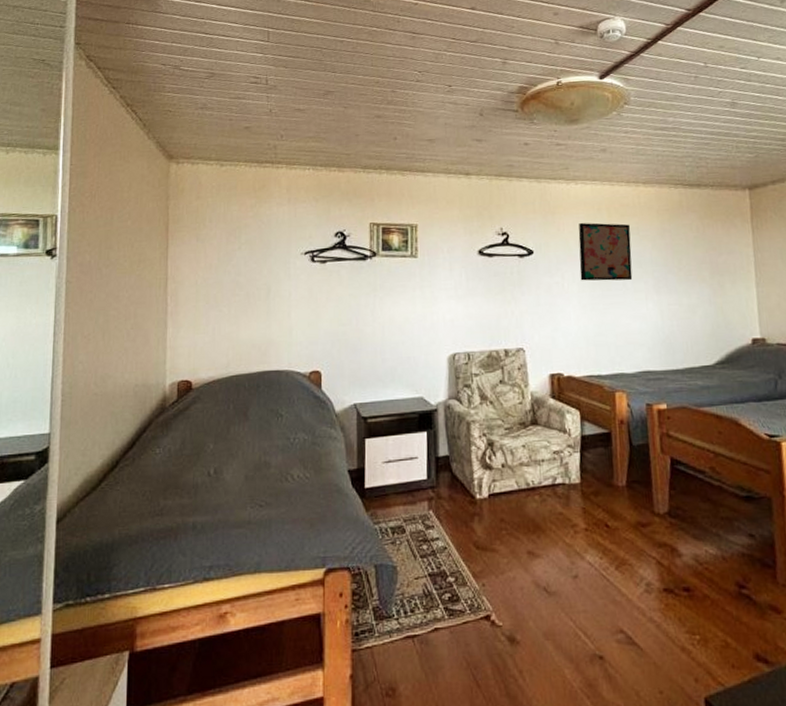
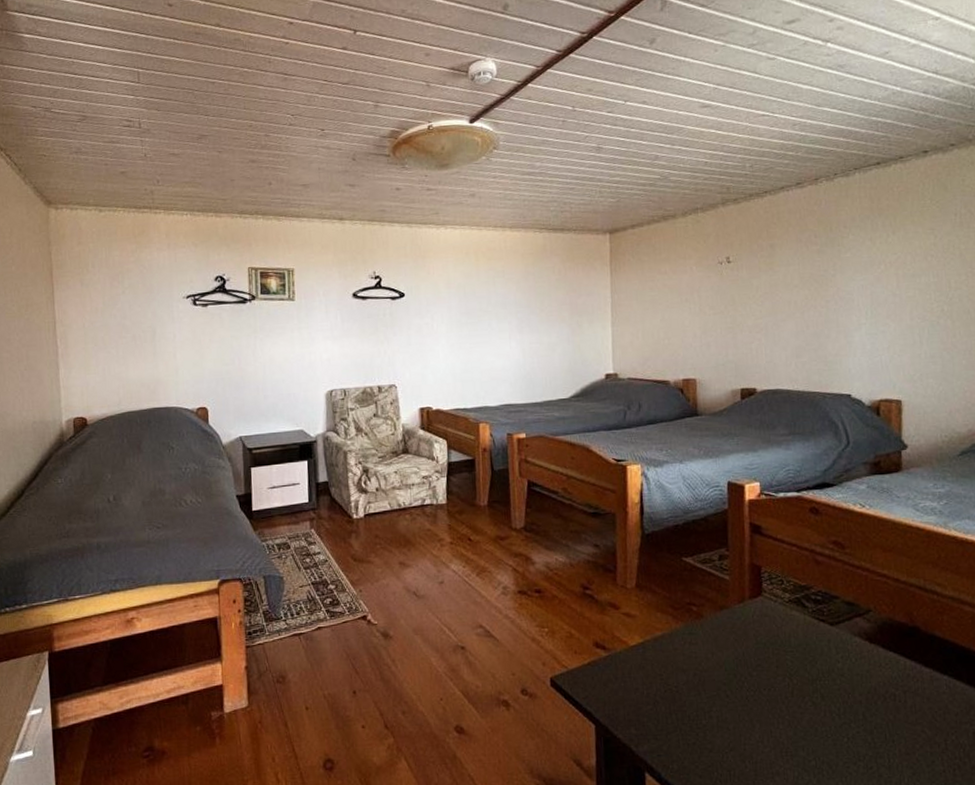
wall art: present [578,222,633,281] -> none [447,266,498,322]

